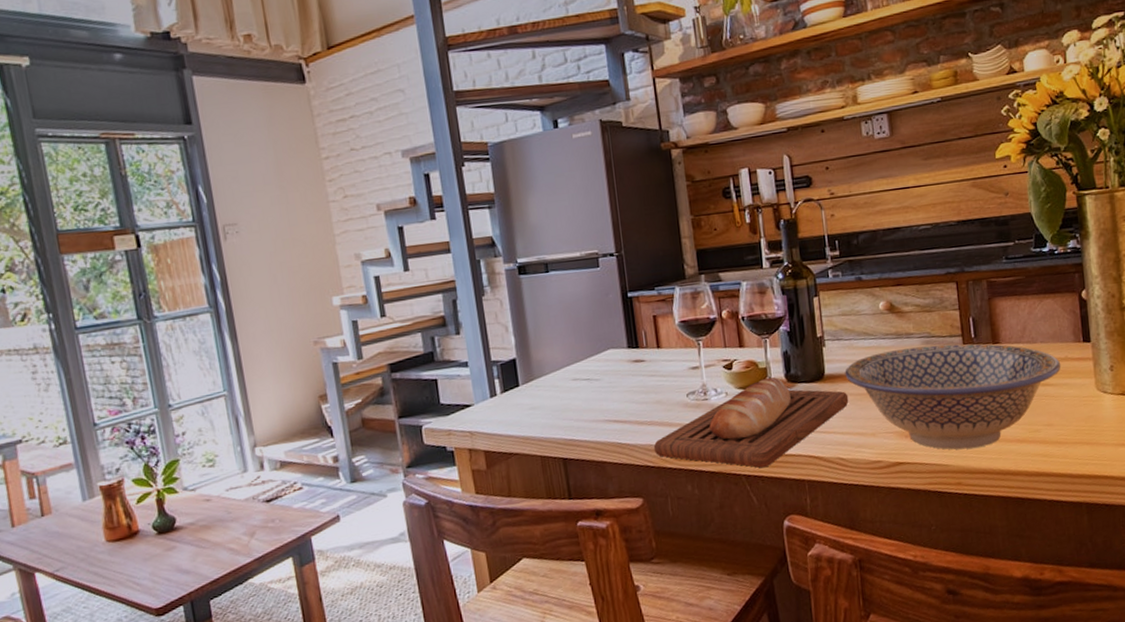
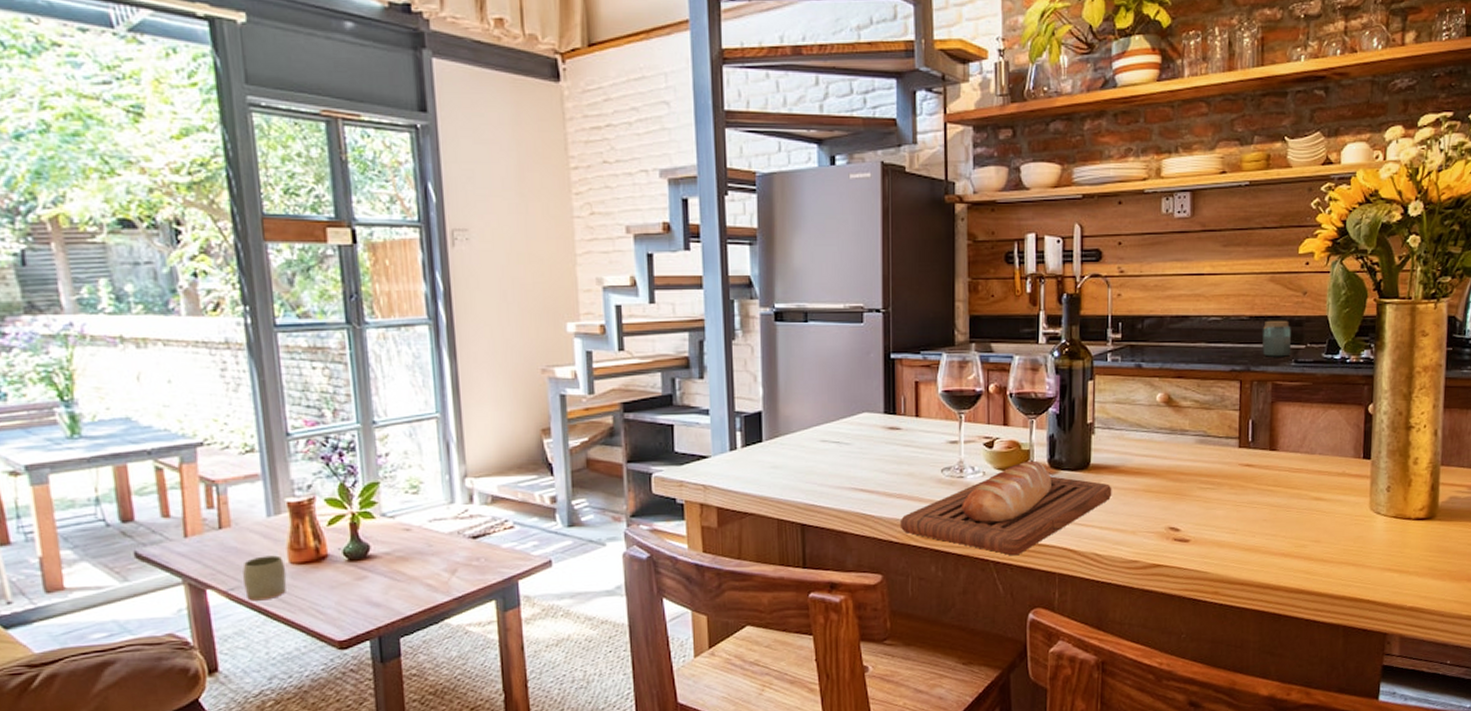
mug: none [65,535,105,579] -> present [242,555,287,601]
bowl: present [845,343,1061,450] -> none [1111,445,1337,558]
peanut butter: none [970,221,1001,257] -> present [1262,320,1292,357]

